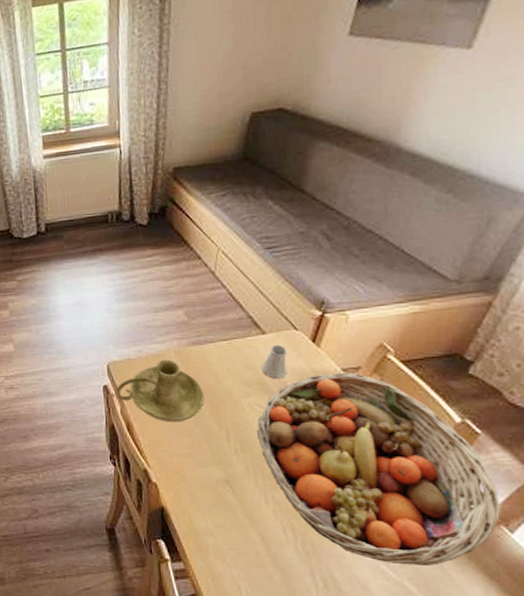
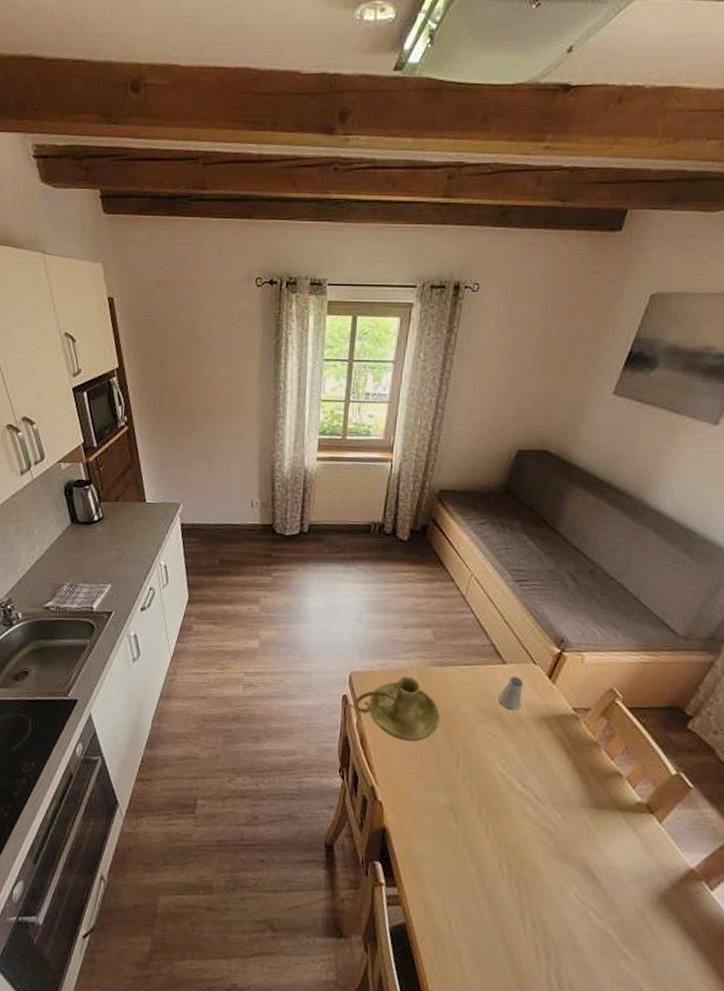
fruit basket: present [257,372,500,566] -> none [486,710,704,916]

